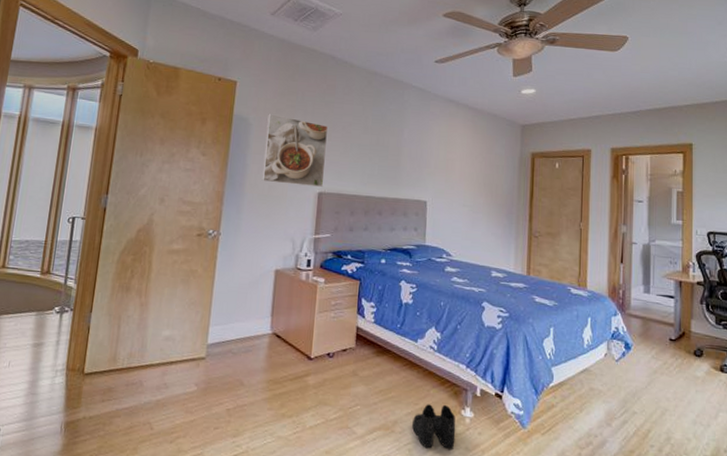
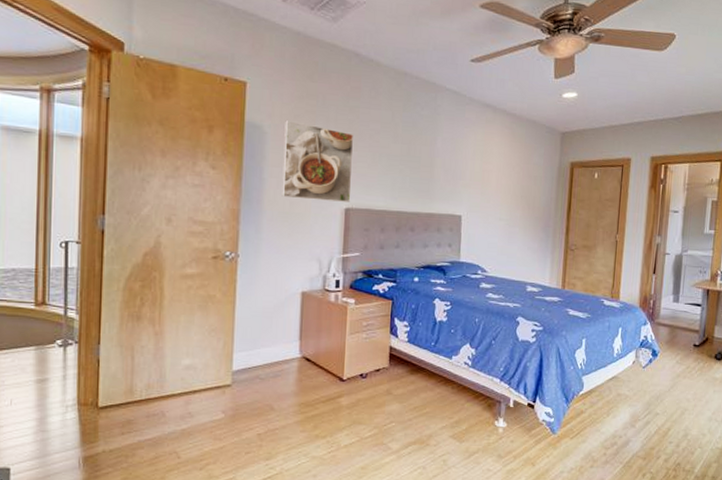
boots: present [412,404,456,449] -> none [447,416,490,457]

